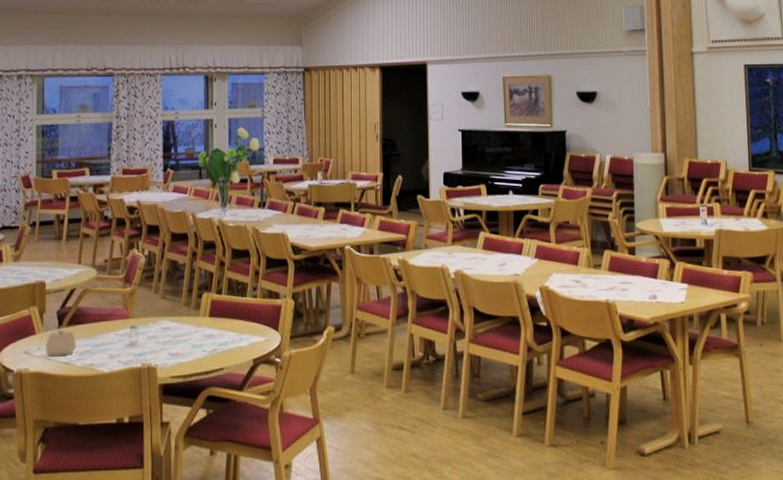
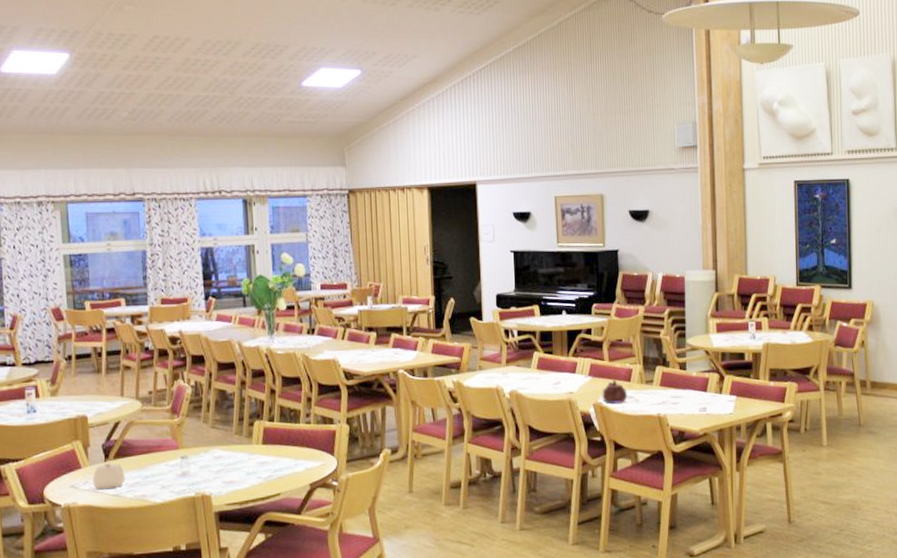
teapot: none [548,263,575,287] -> present [602,380,628,404]

